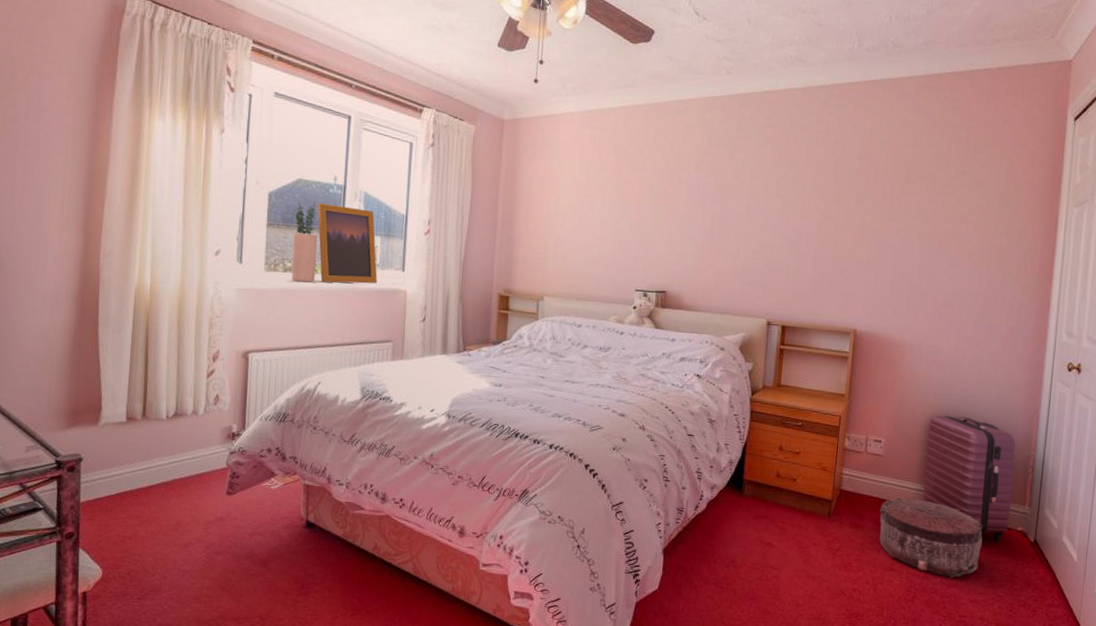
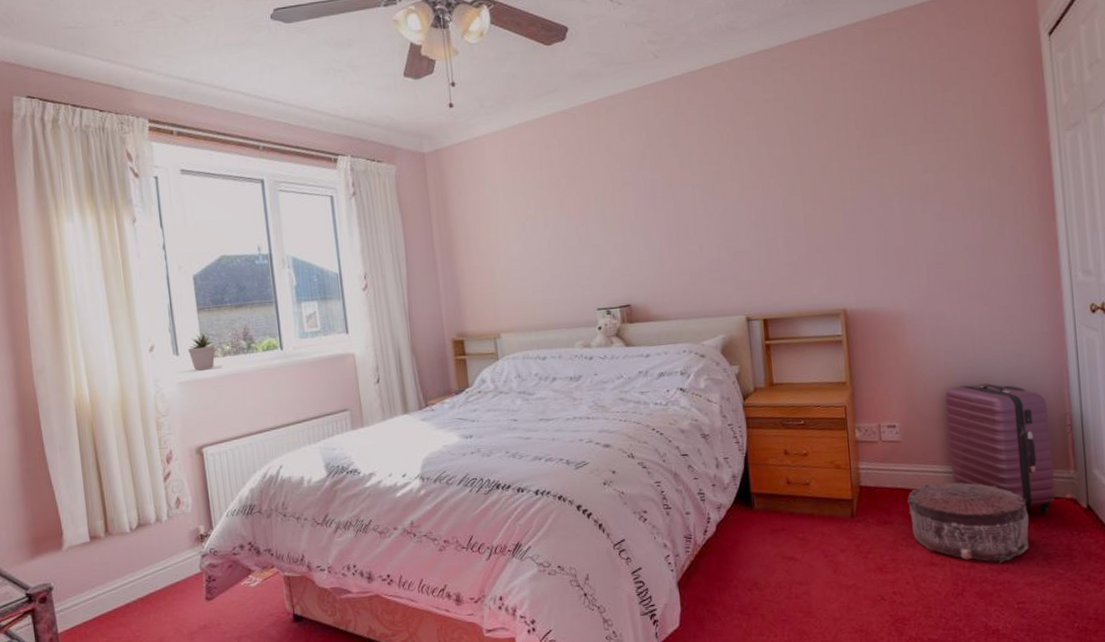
potted plant: none [251,246,278,282] -> present [187,333,215,371]
vase: present [291,201,317,283] -> none [224,276,258,365]
picture frame: present [317,203,377,284] -> none [245,275,322,361]

